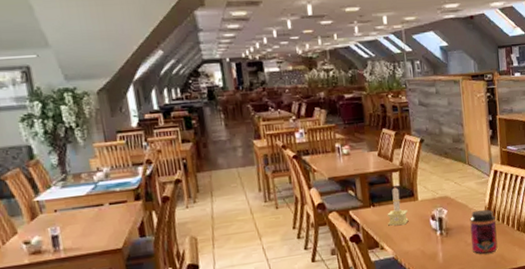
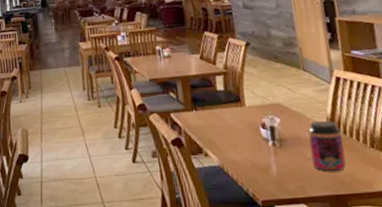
candle: present [387,186,409,226] -> none [211,90,235,132]

